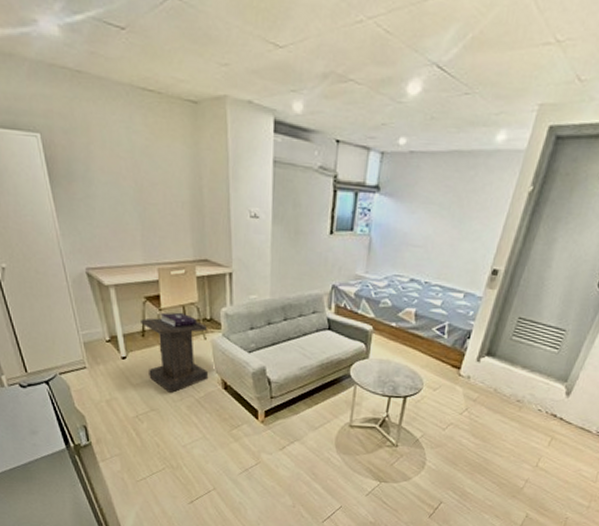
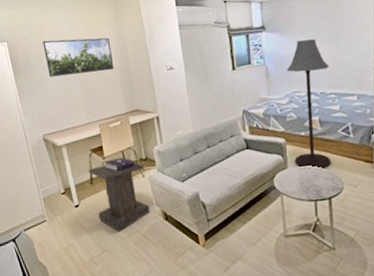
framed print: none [90,142,184,203] -> present [43,37,114,77]
floor lamp: none [377,213,443,367] -> present [286,39,331,170]

